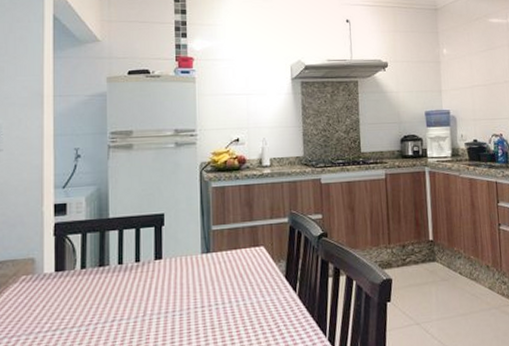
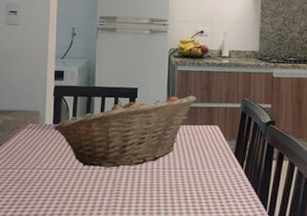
fruit basket: none [56,214,236,320] -> present [53,95,196,168]

